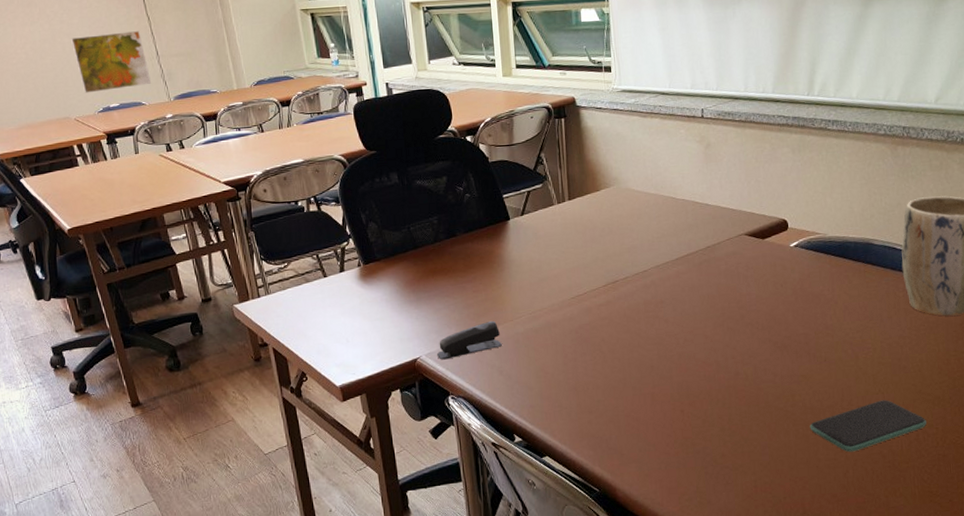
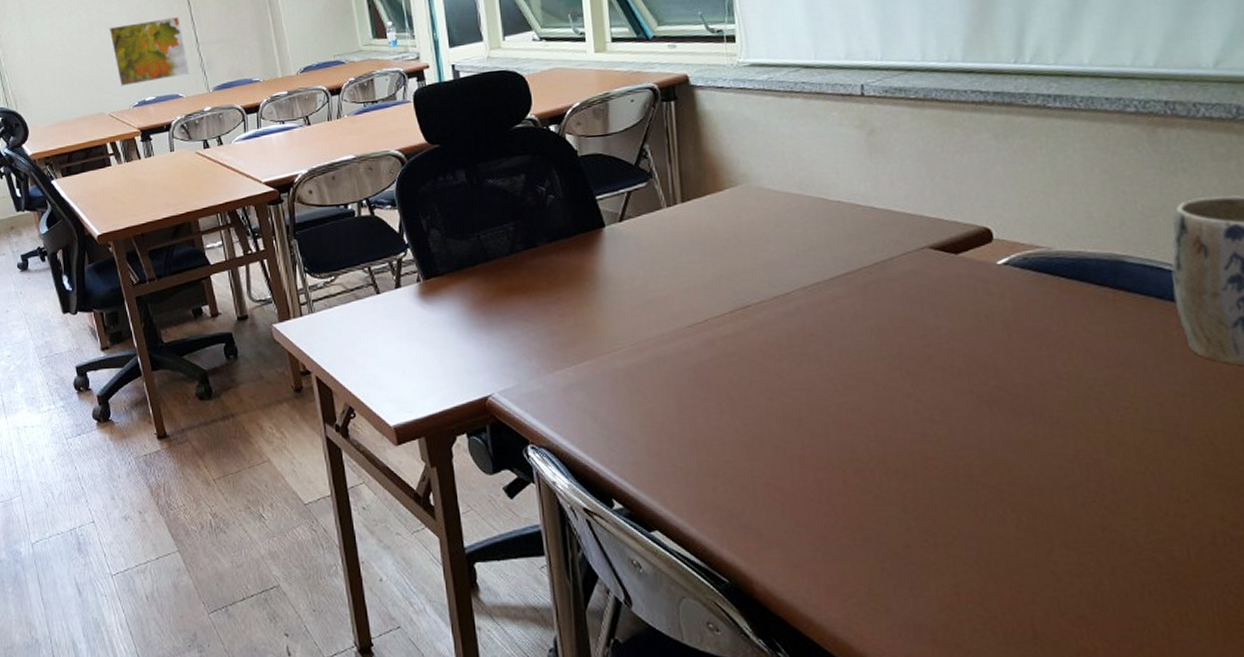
stapler: present [436,320,502,360] -> none [512,352,596,400]
smartphone: present [809,400,927,452] -> none [1037,483,1228,555]

